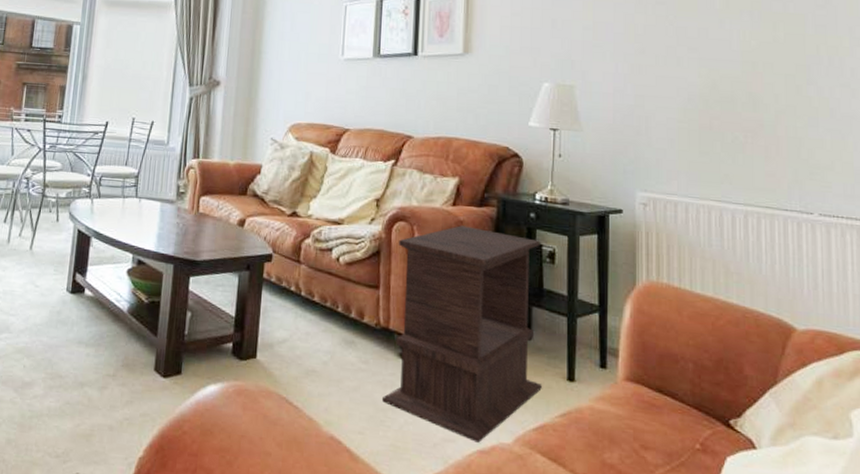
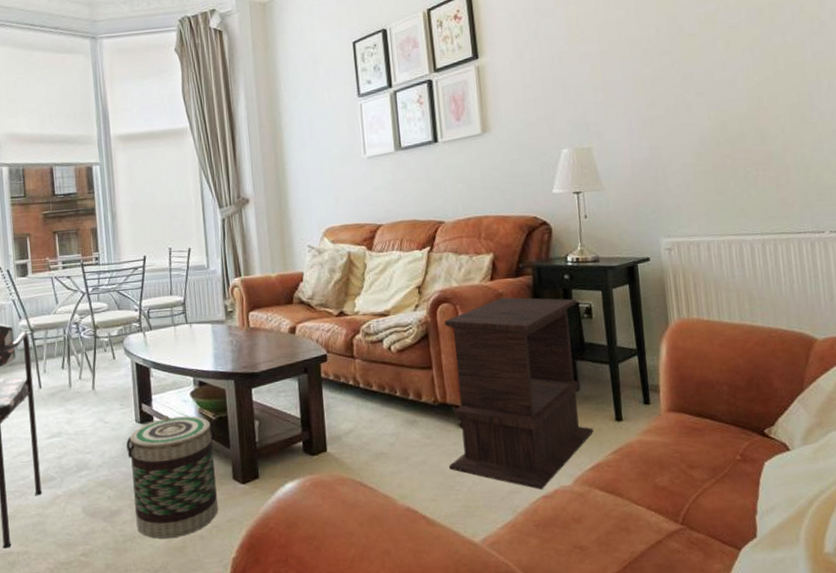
basket: none [46,289,146,424] -> present [126,415,218,539]

